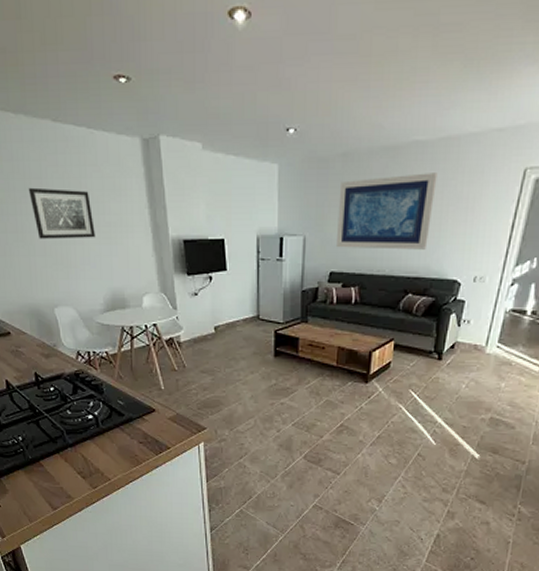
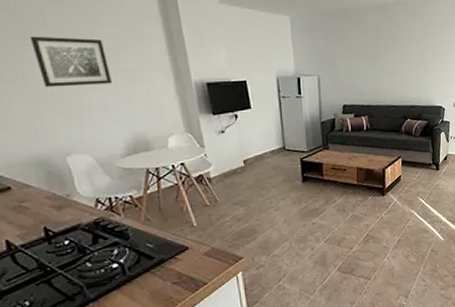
wall art: present [337,173,438,250] -> none [344,25,418,85]

